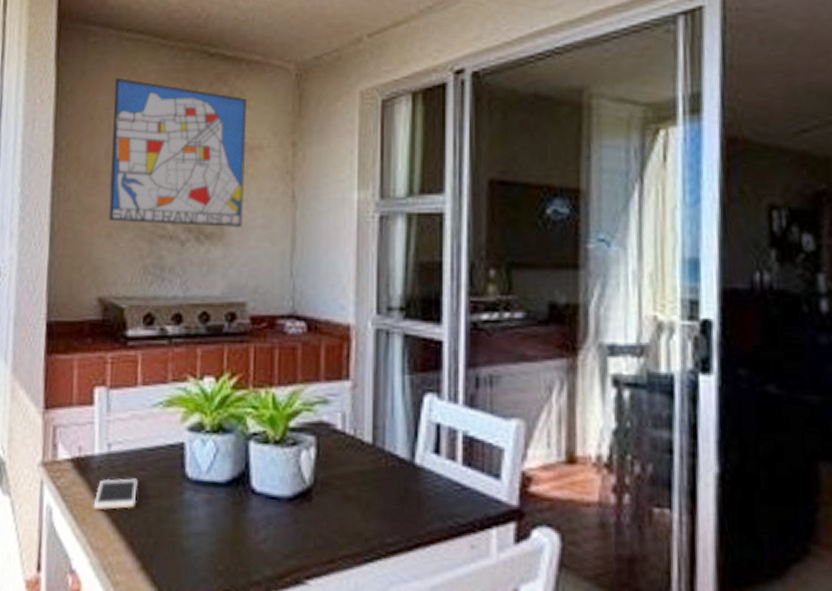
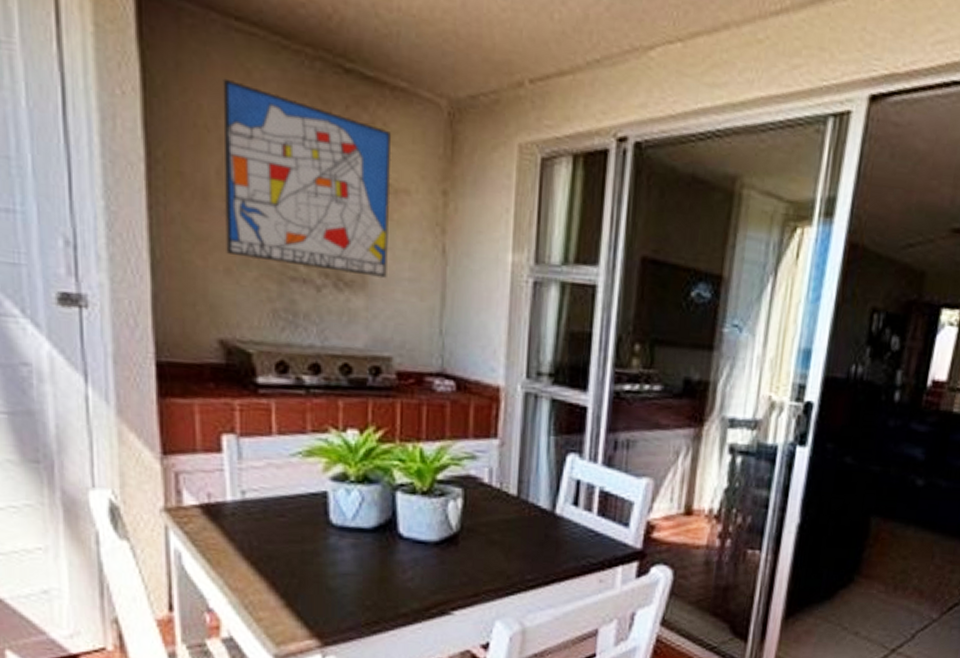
cell phone: present [93,478,138,510] -> none [228,524,278,554]

